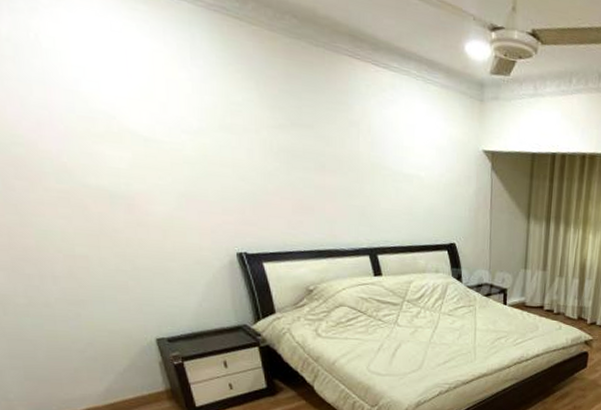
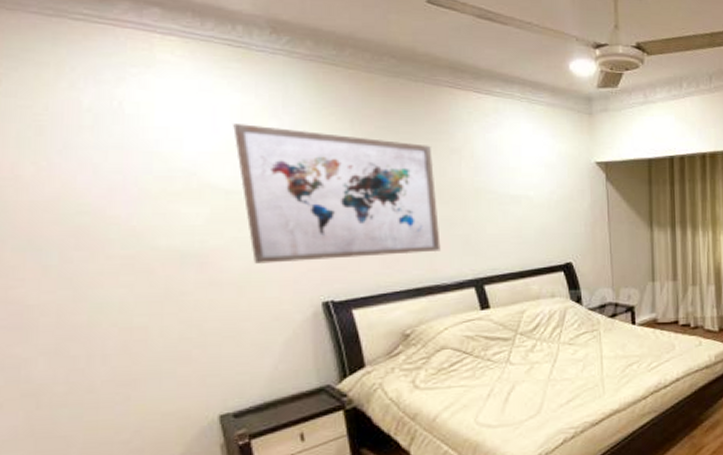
wall art: none [145,70,340,219] -> present [233,124,441,264]

